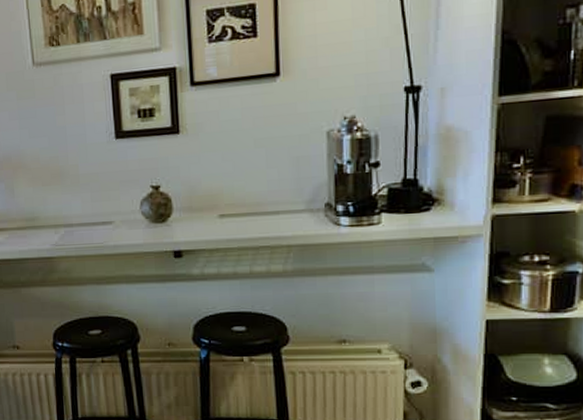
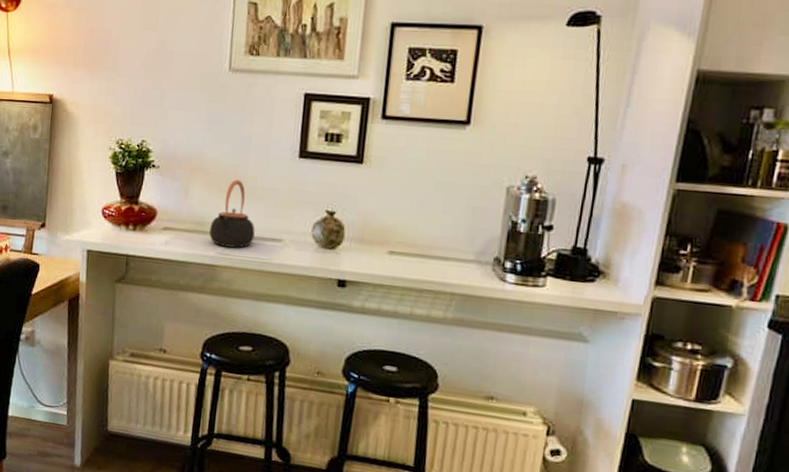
teapot: none [41,170,85,238] -> present [209,179,255,248]

